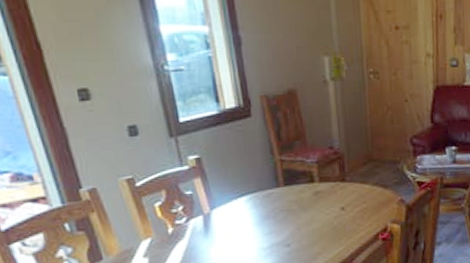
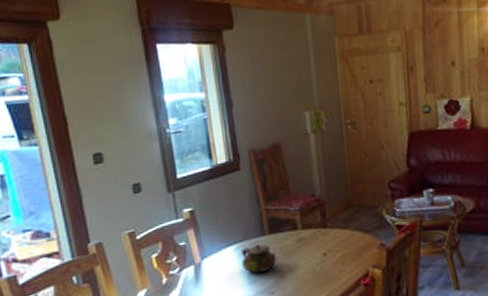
teapot: none [254,195,293,226] -> present [241,243,277,274]

